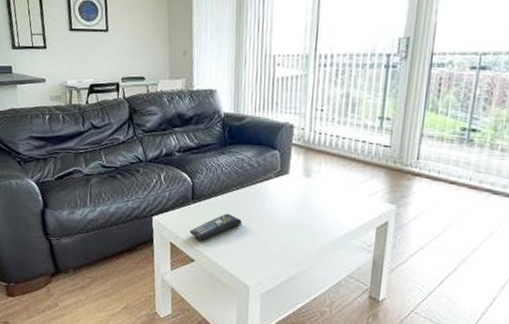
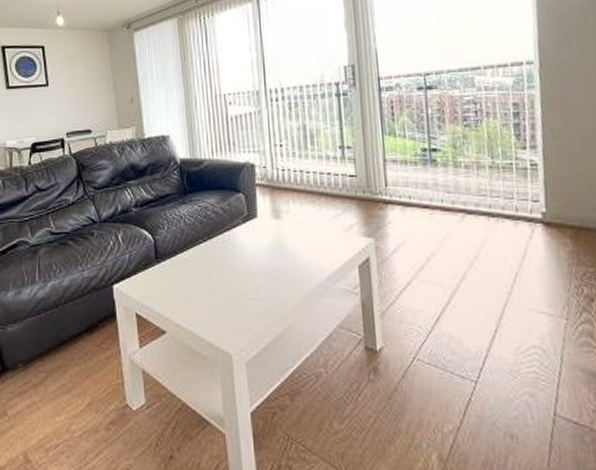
remote control: present [189,213,243,240] -> none [156,270,215,306]

